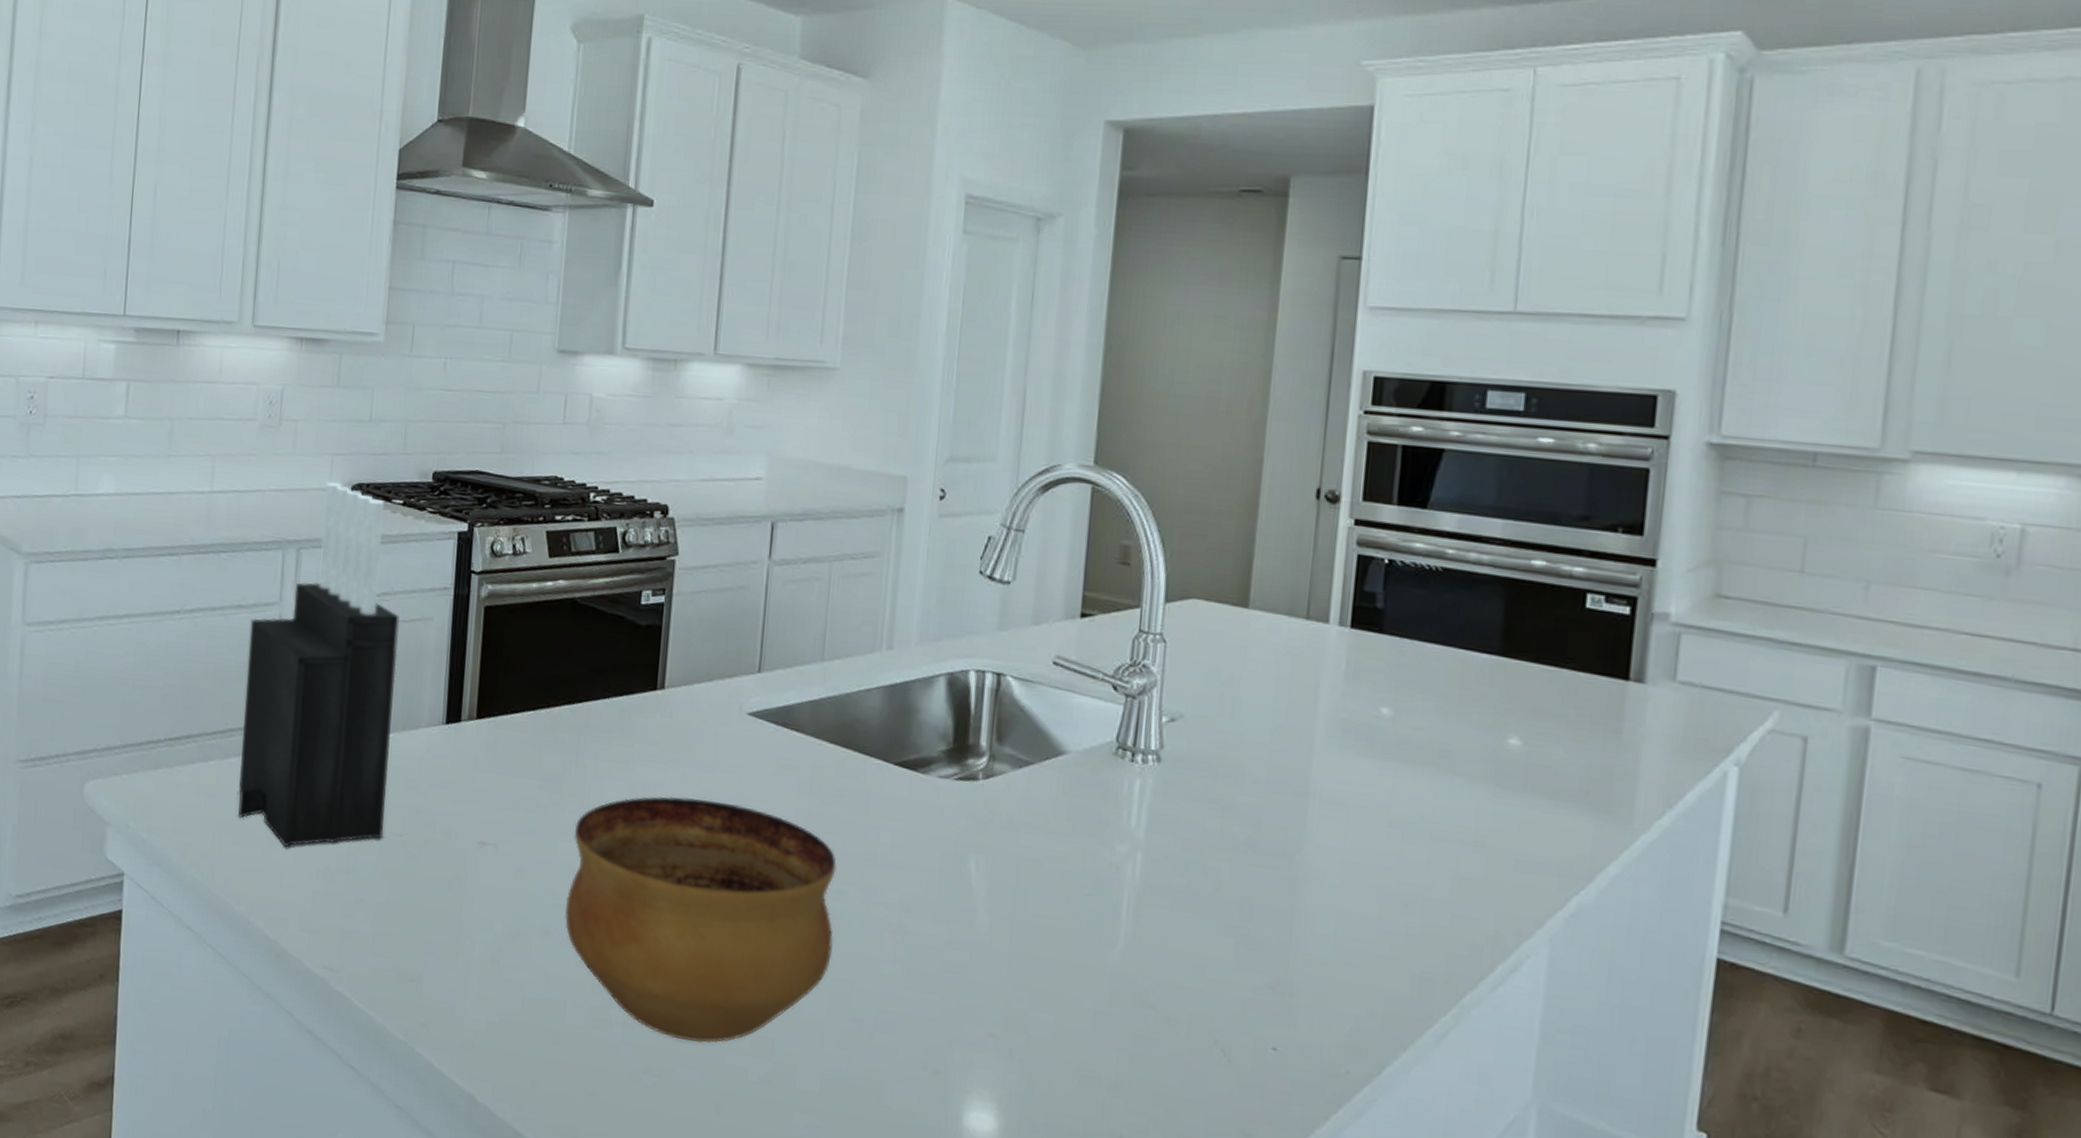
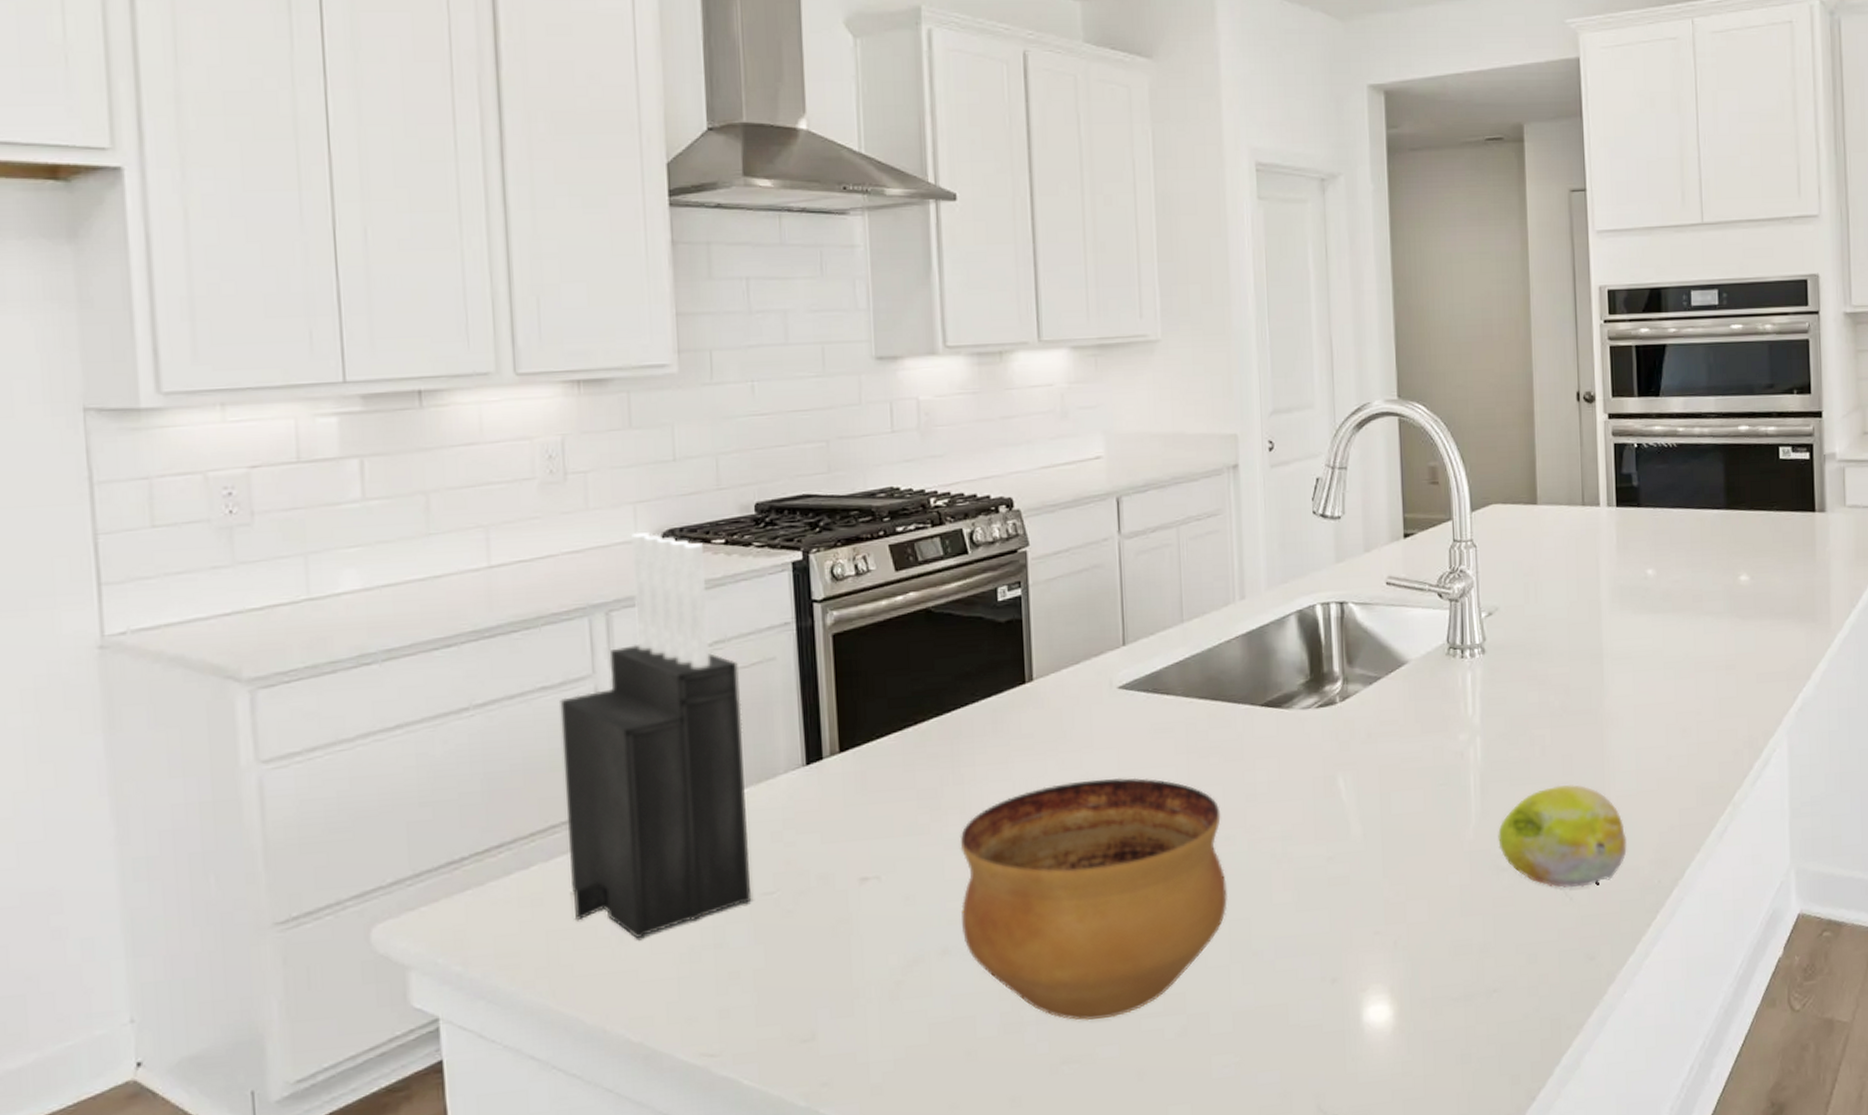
fruit: none [1147,929,1311,1053] -> present [1498,785,1627,888]

